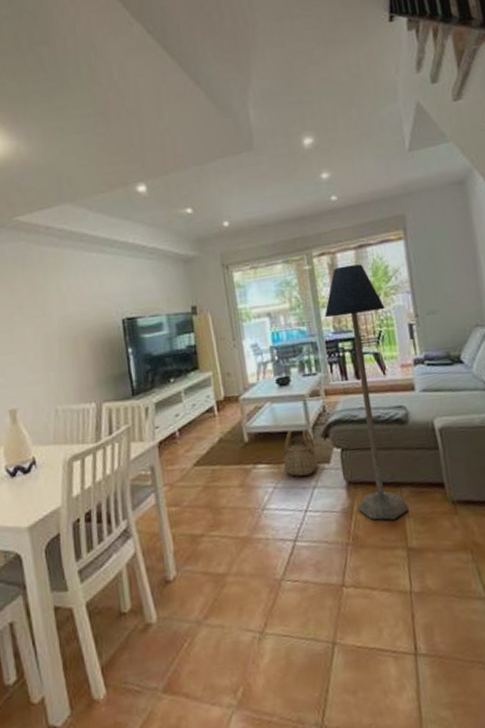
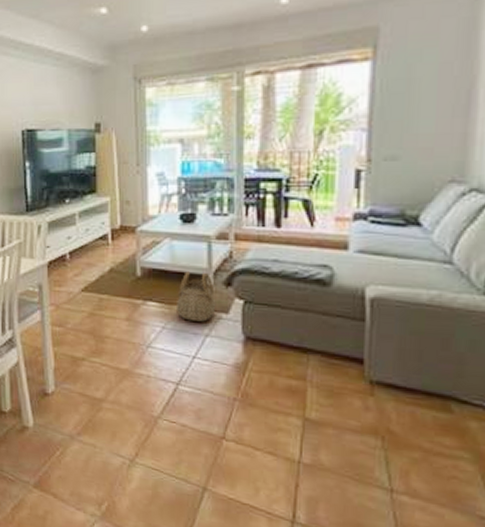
floor lamp: present [325,264,408,520] -> none [249,89,328,386]

